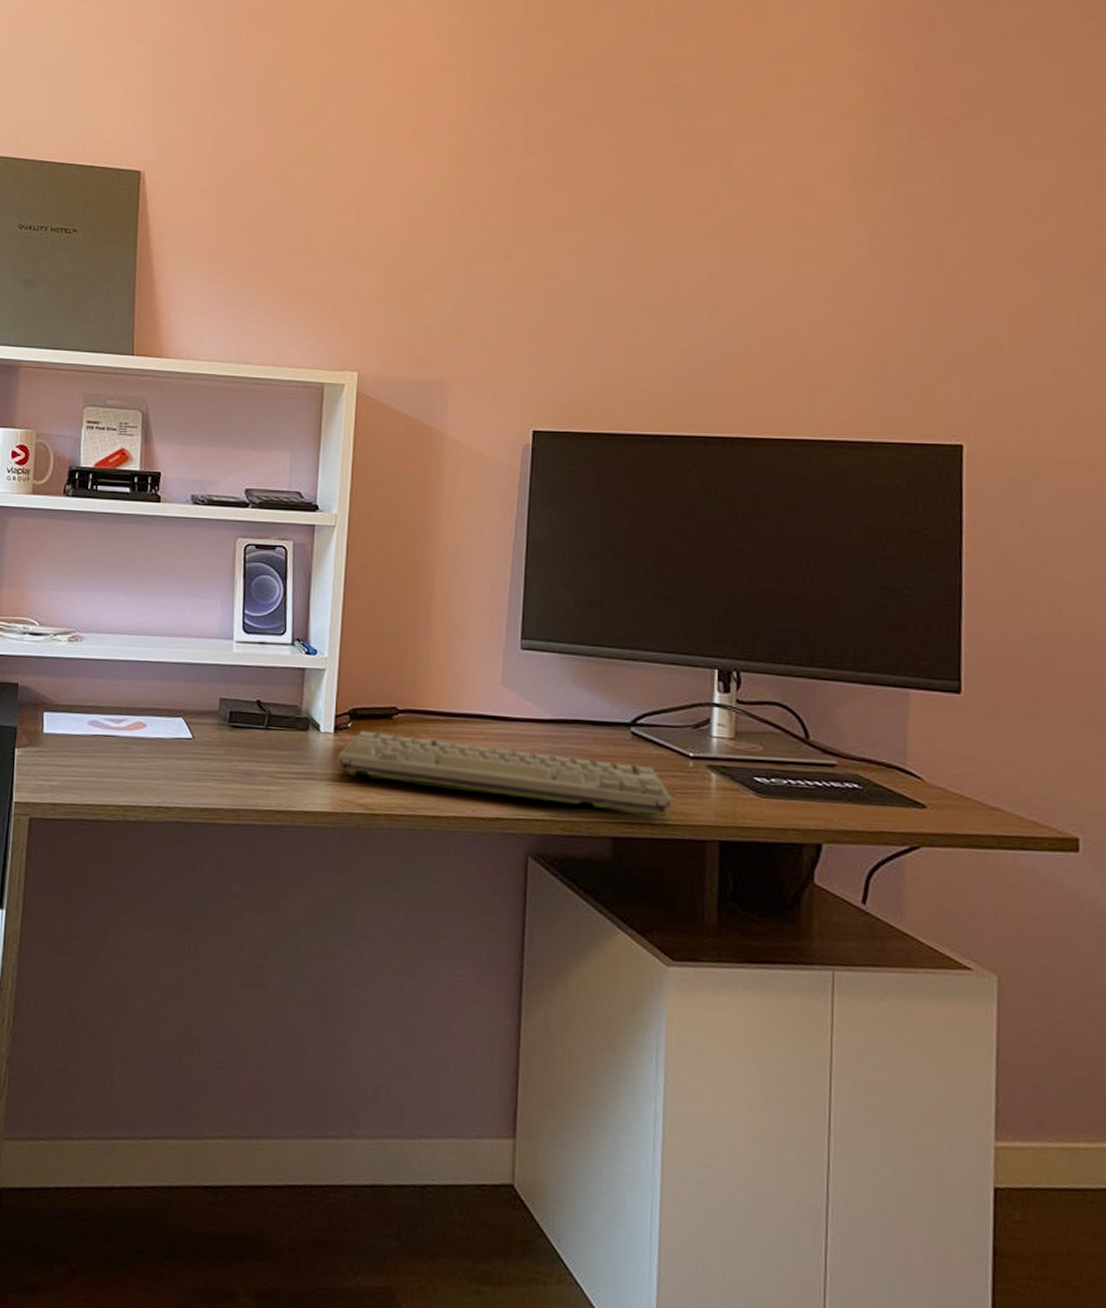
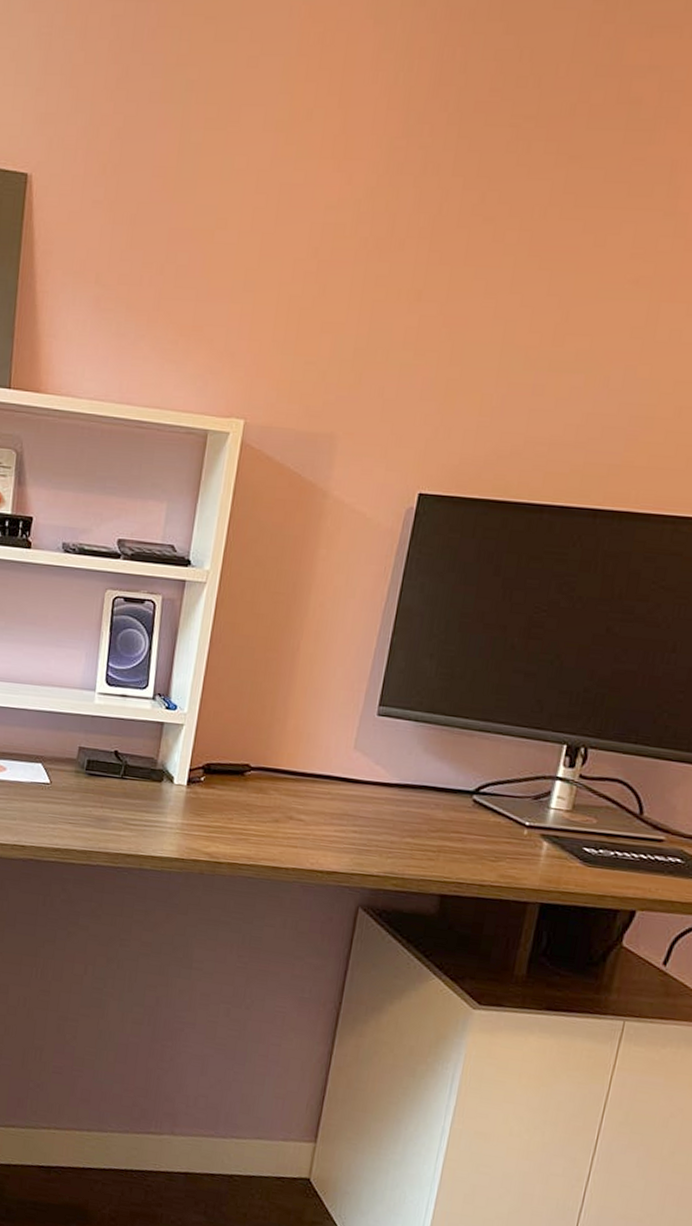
keyboard: present [337,730,673,817] -> none [187,784,503,879]

